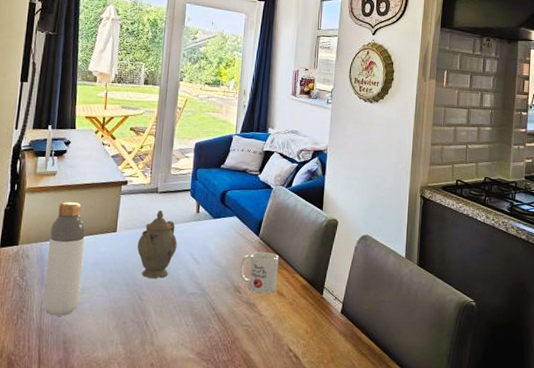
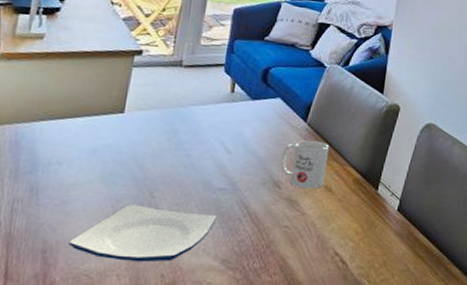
bottle: present [43,202,86,316] -> none [16,73,82,218]
plate: none [82,306,192,353] -> present [69,204,217,262]
teapot: present [137,210,178,278] -> none [151,87,204,171]

